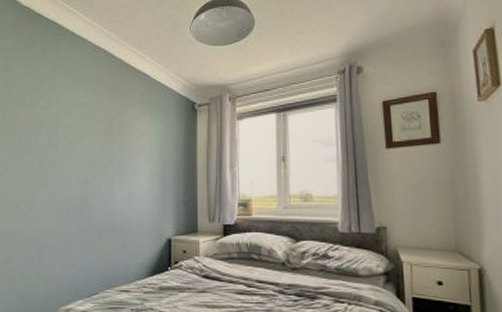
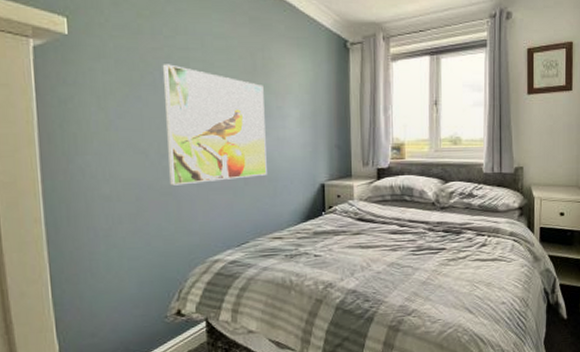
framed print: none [35,129,119,236] -> present [162,64,267,186]

